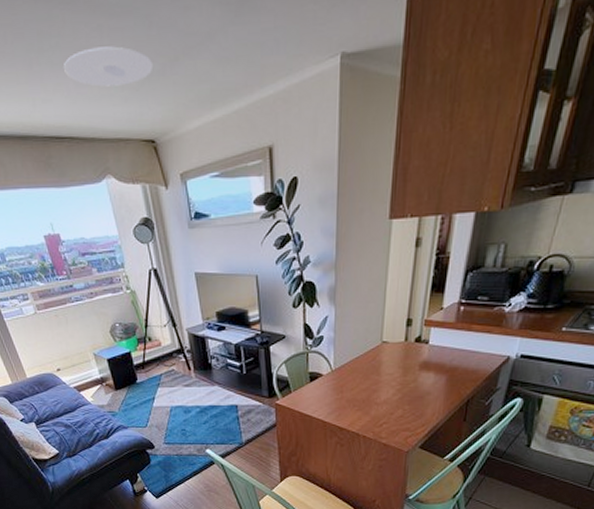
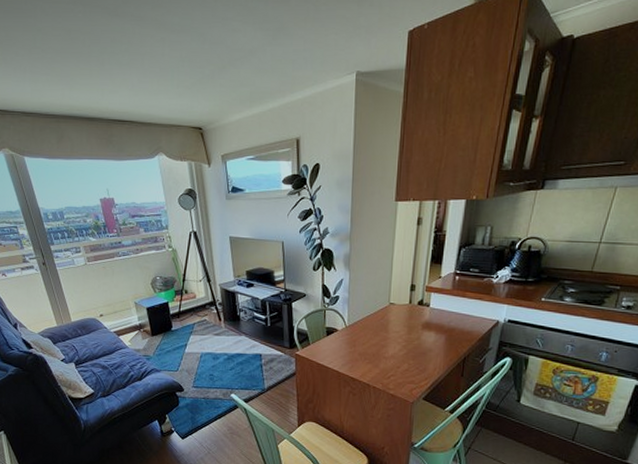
ceiling light: present [64,46,154,87] -> none [131,54,205,84]

